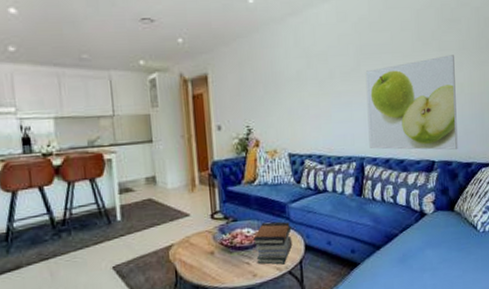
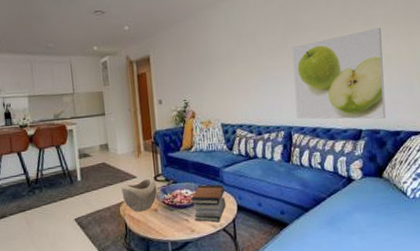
decorative bowl: none [171,216,214,256] -> present [121,178,157,212]

